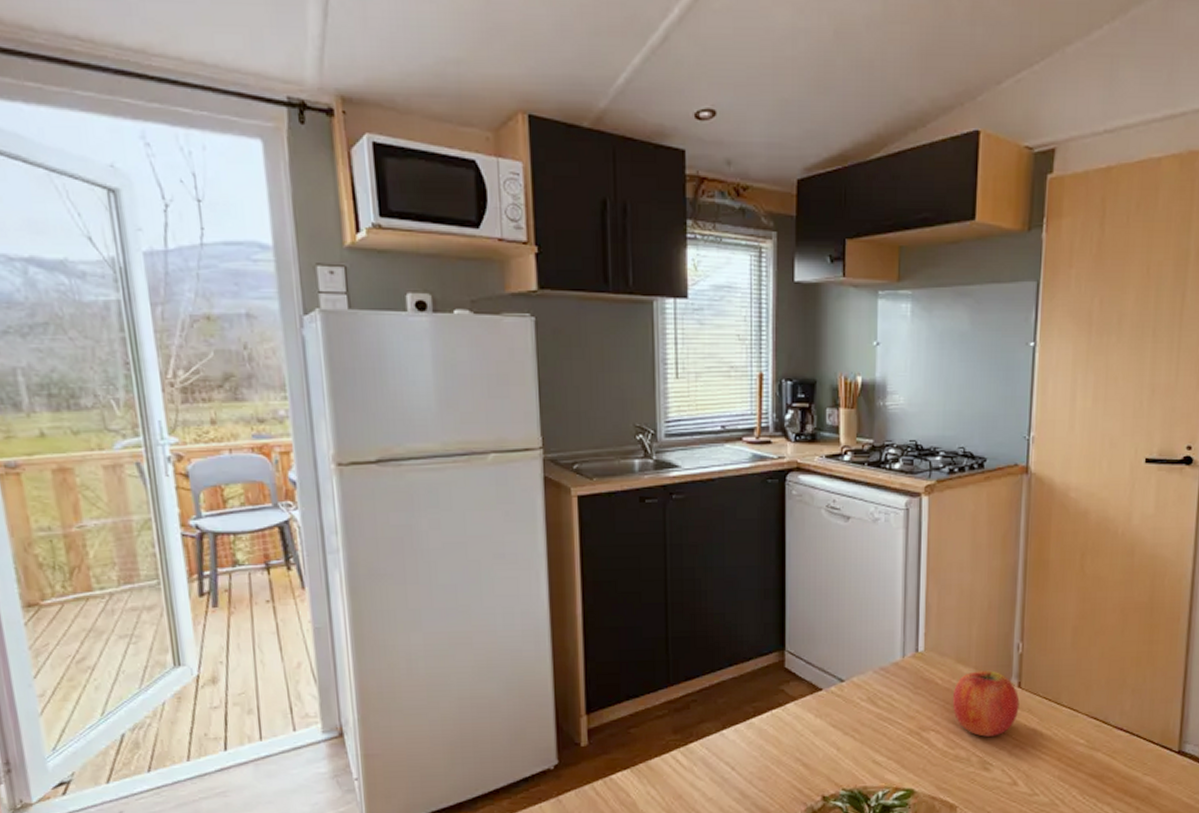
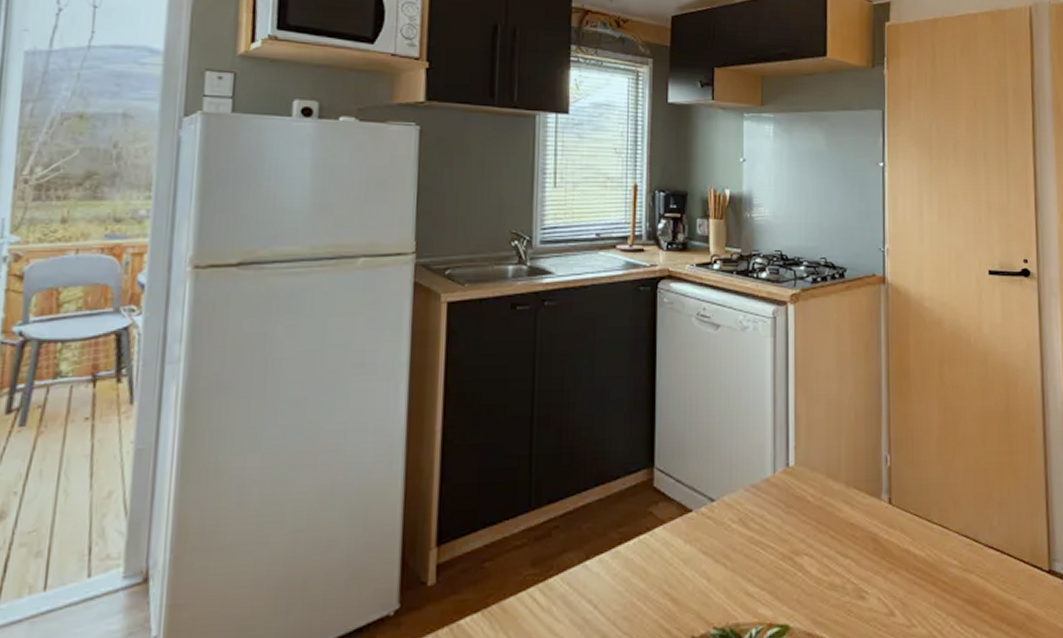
fruit: present [952,670,1020,737] -> none [824,486,891,561]

